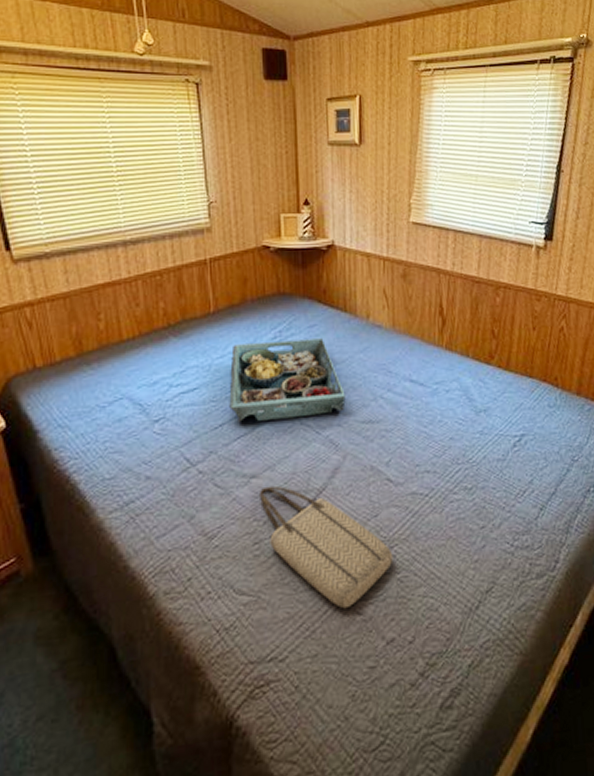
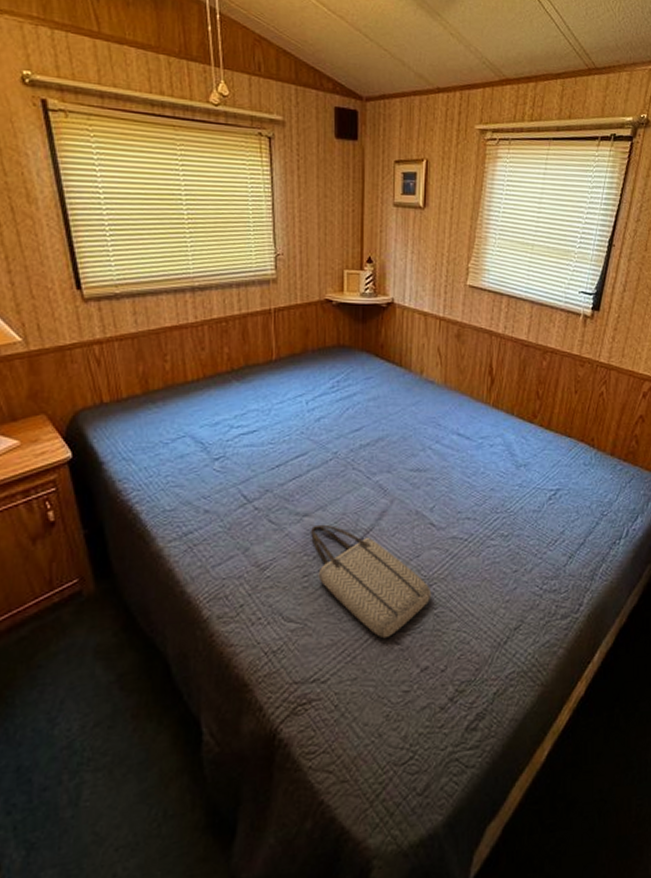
serving tray: present [229,338,346,424] -> none [286,390,396,466]

